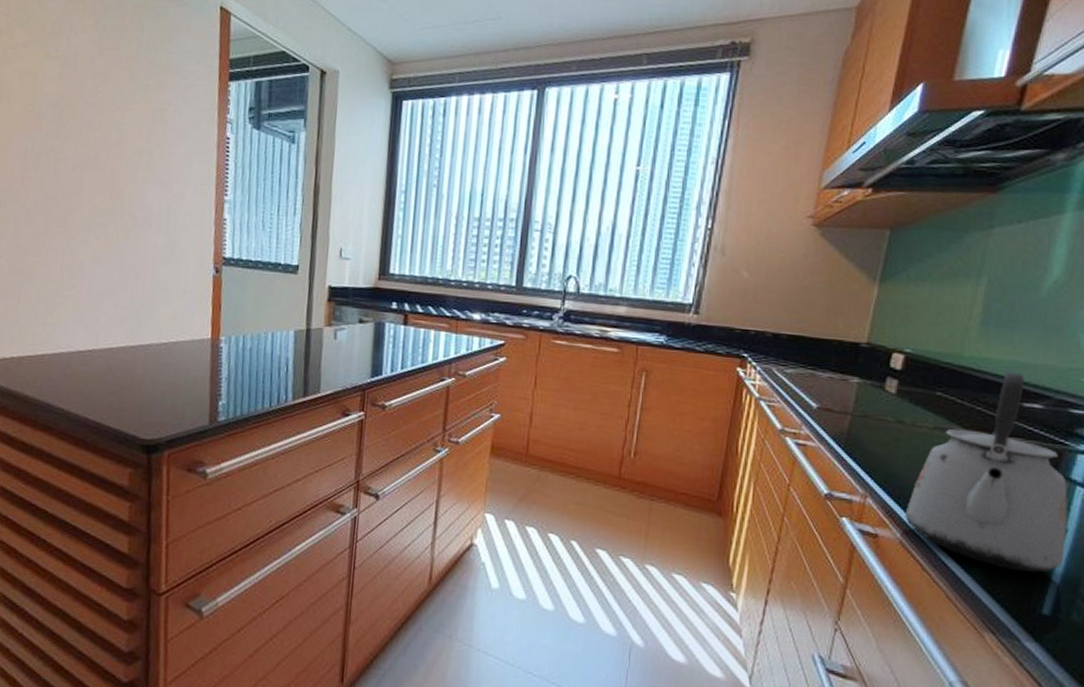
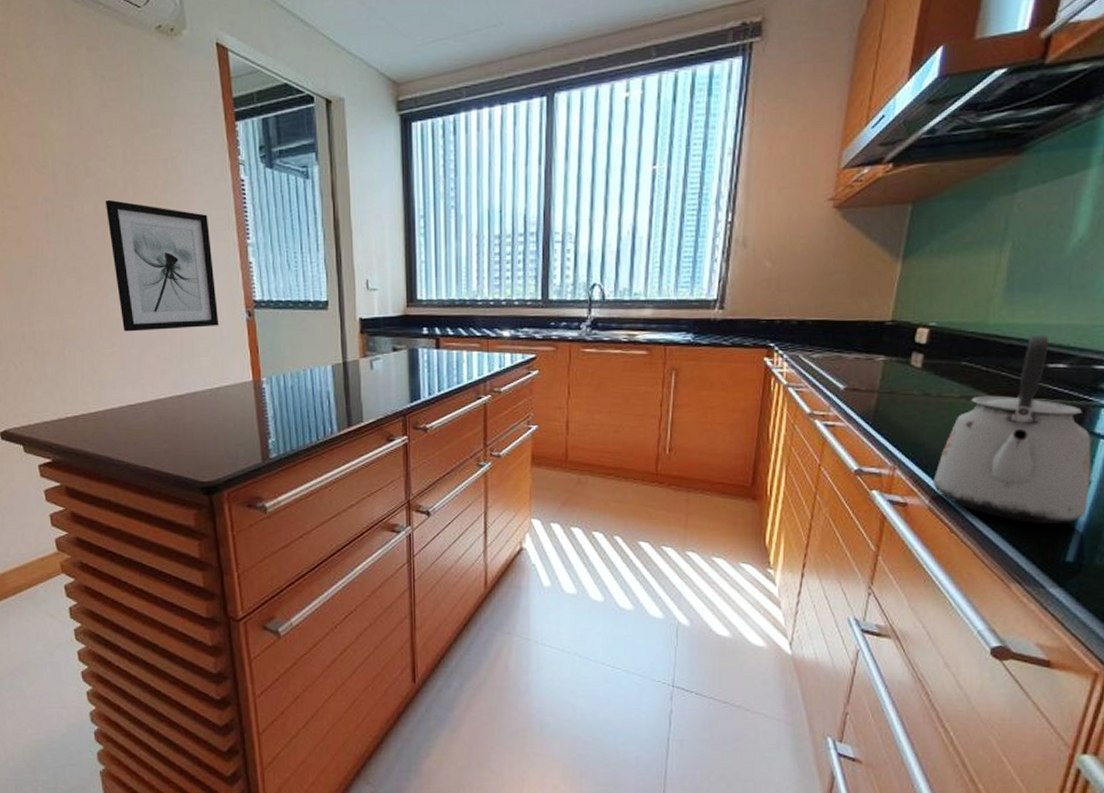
wall art: none [85,144,188,279] -> present [106,200,219,332]

